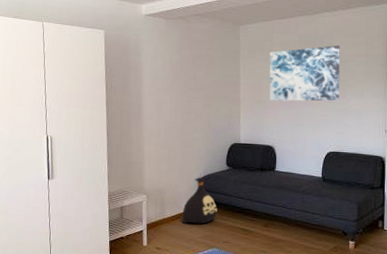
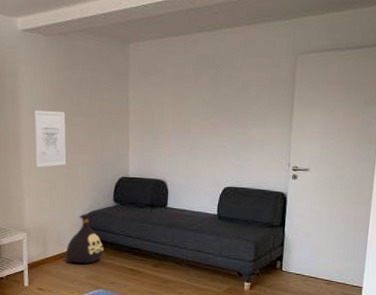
wall art: none [154,83,184,135] -> present [33,109,67,167]
wall art: present [269,45,340,102] -> none [161,66,243,131]

